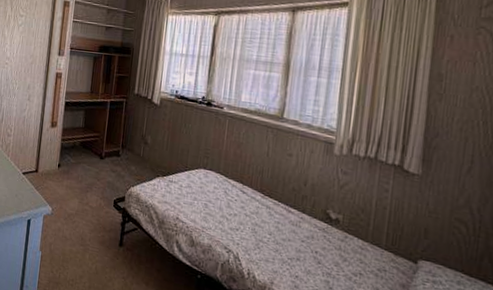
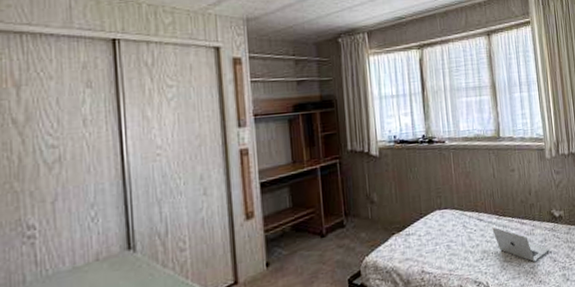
laptop: none [254,203,315,256] -> present [492,227,549,263]

